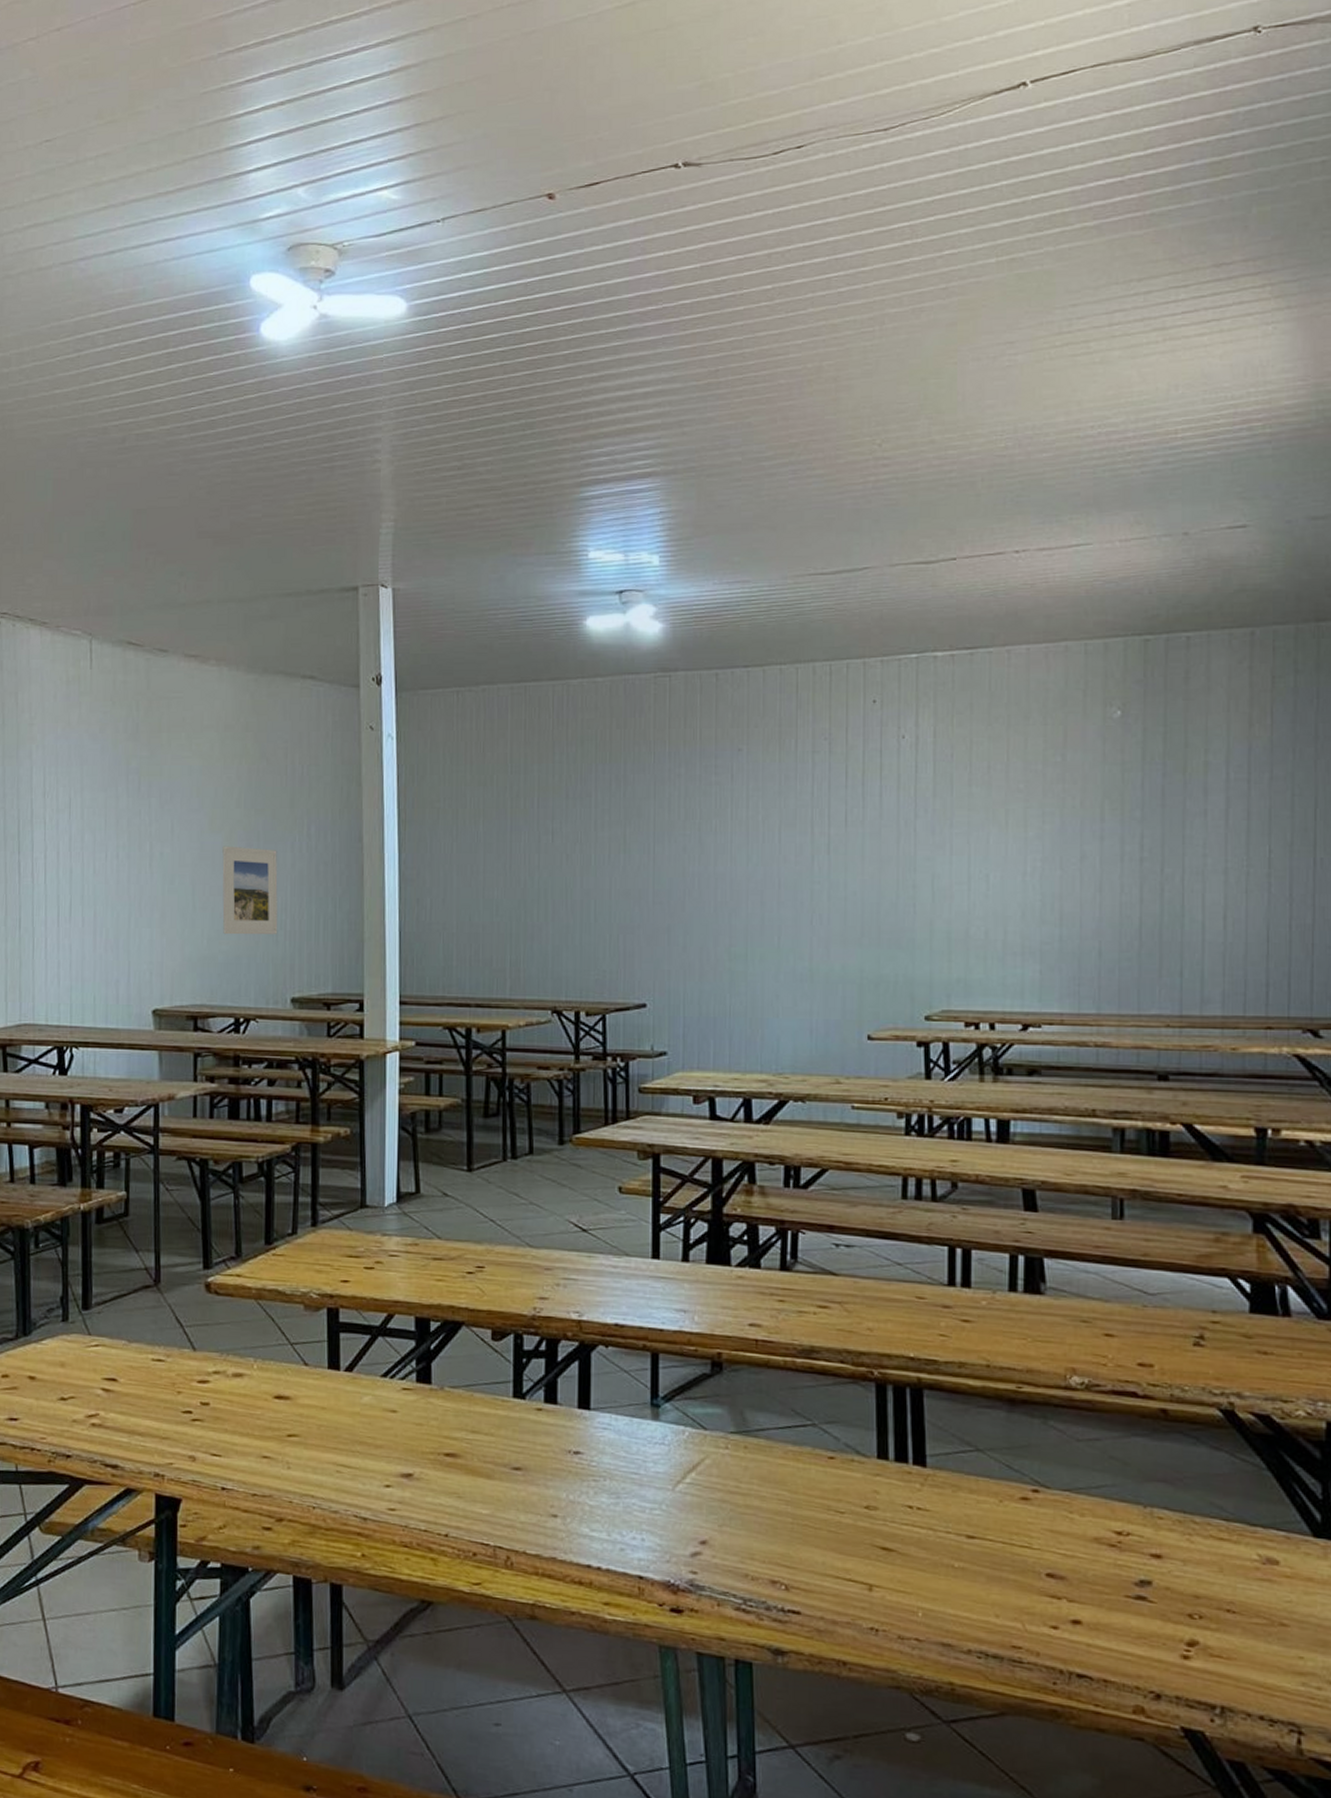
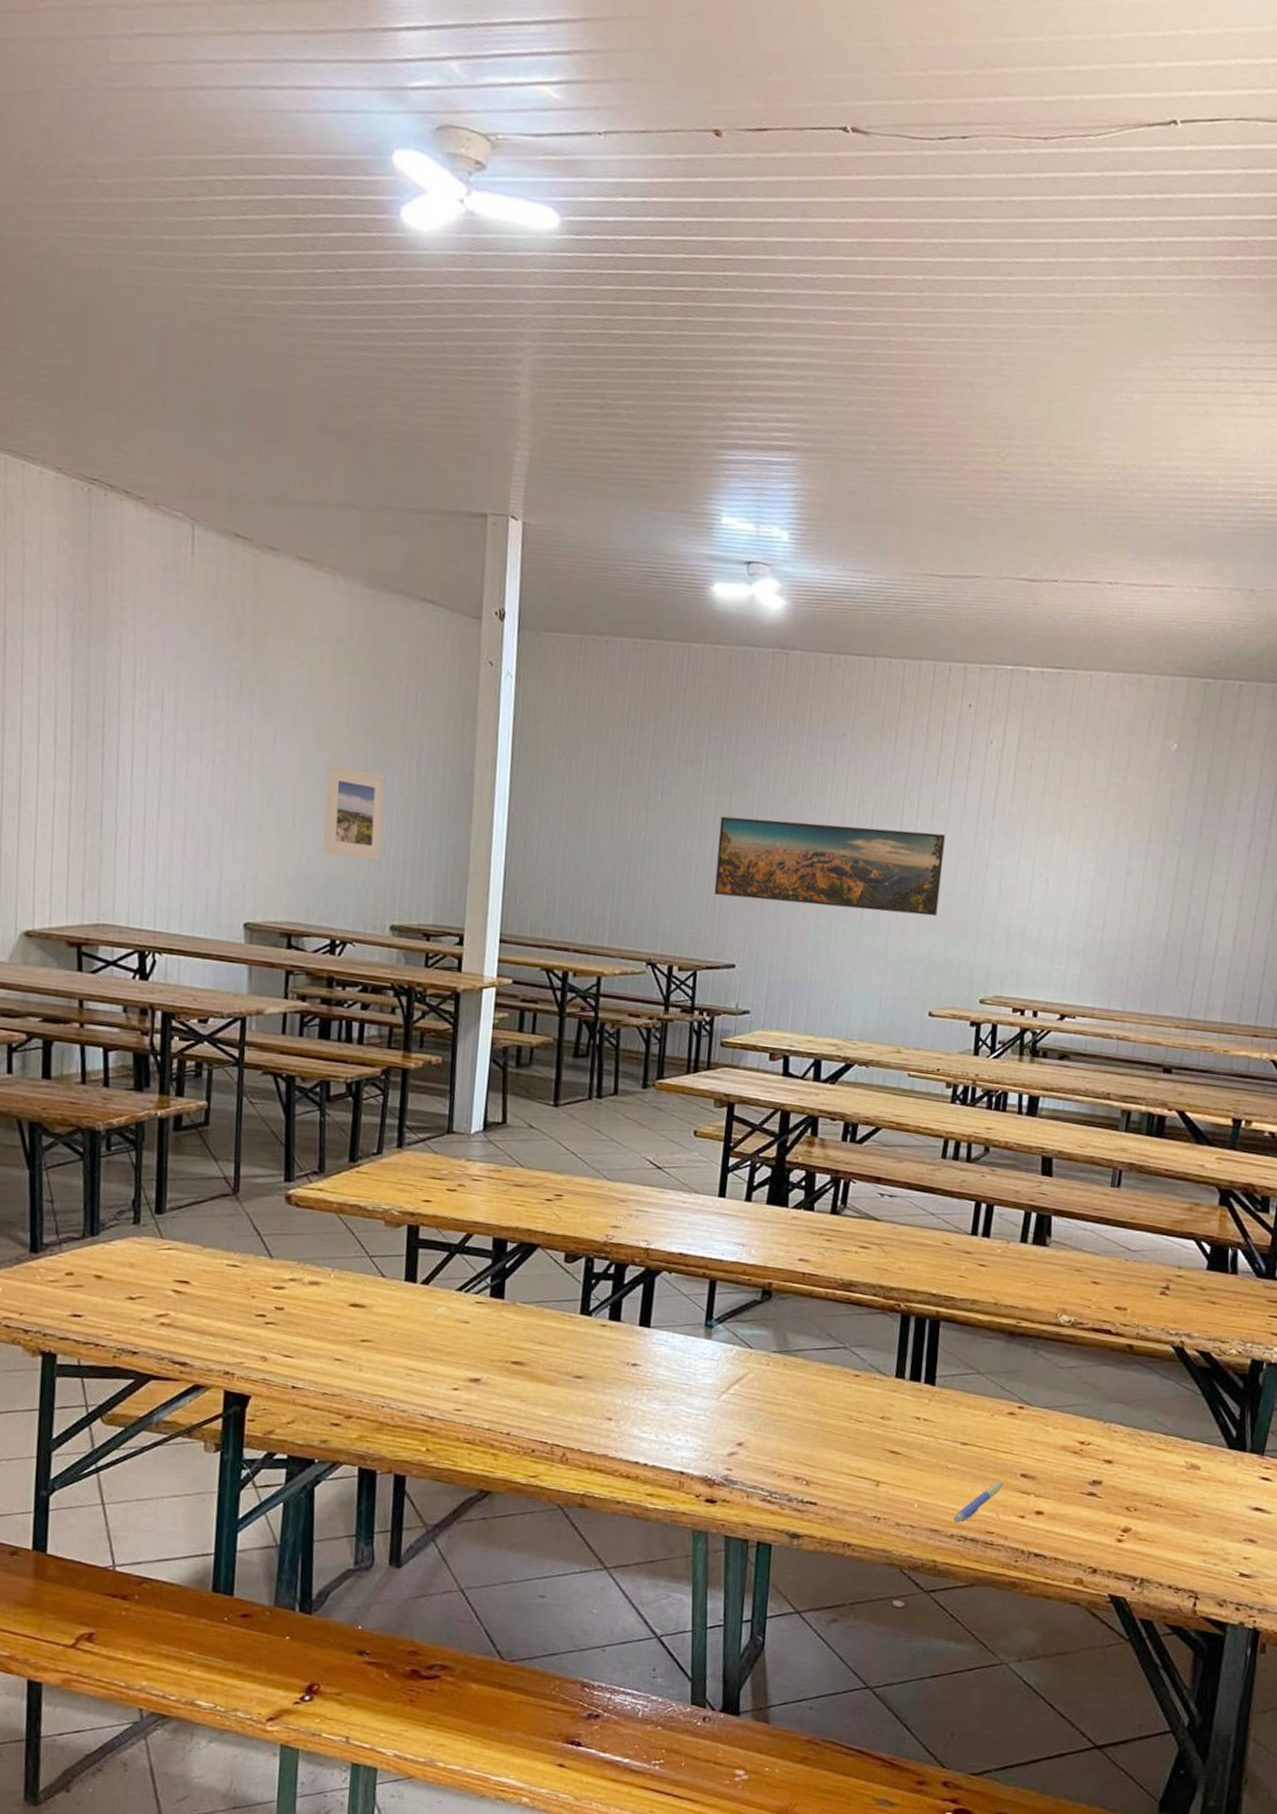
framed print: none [615,841,864,933] -> present [714,816,945,917]
pen: none [968,1583,1026,1636] -> present [953,1481,1004,1524]

